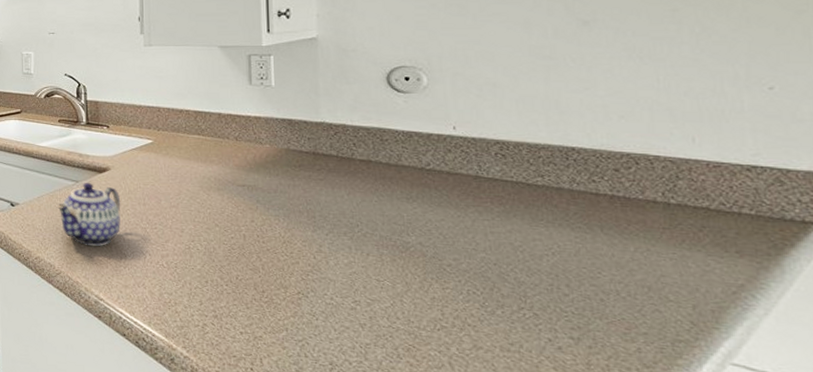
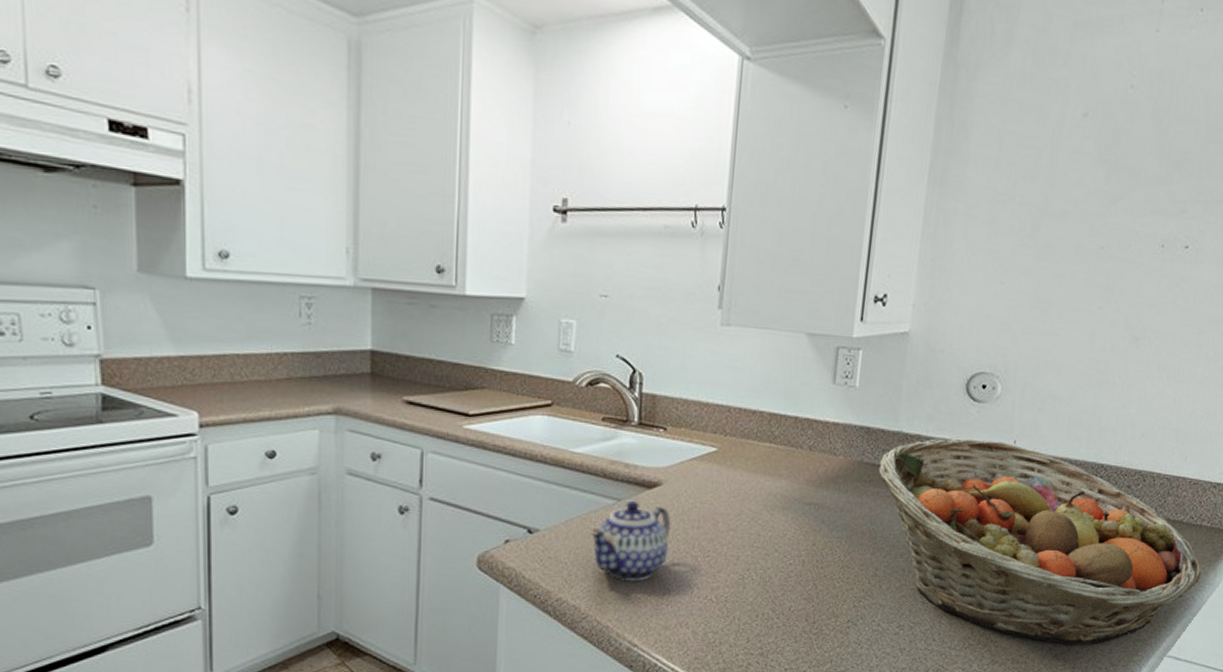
fruit basket: none [307,126,758,341] -> present [878,438,1202,645]

